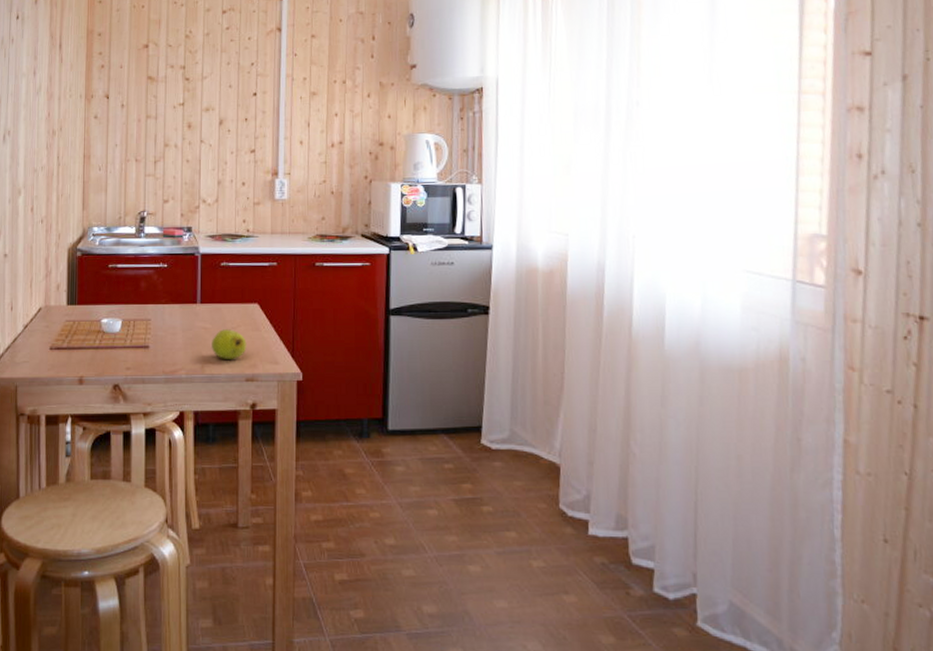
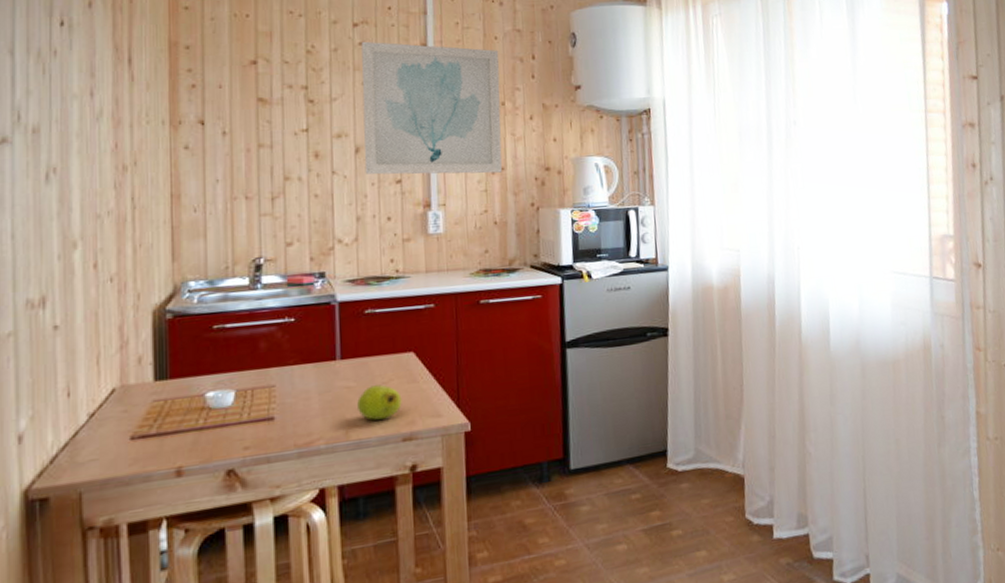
wall art: none [226,26,343,147] -> present [361,41,502,175]

